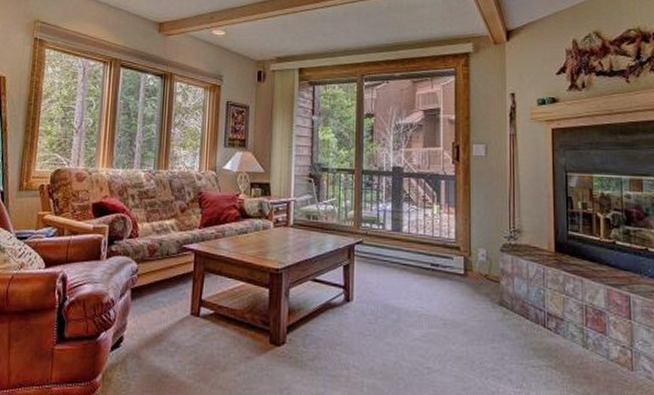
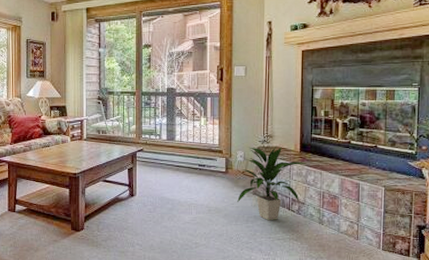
indoor plant: none [480,243,563,340] -> present [237,146,306,220]

